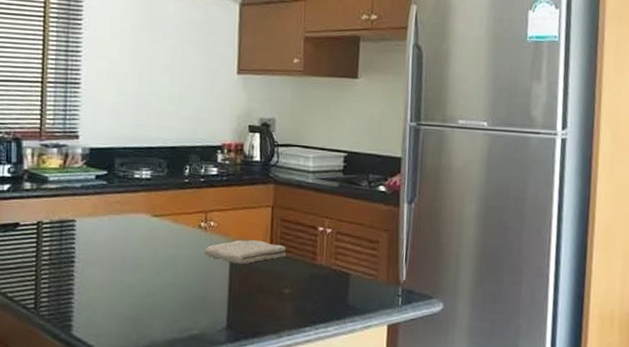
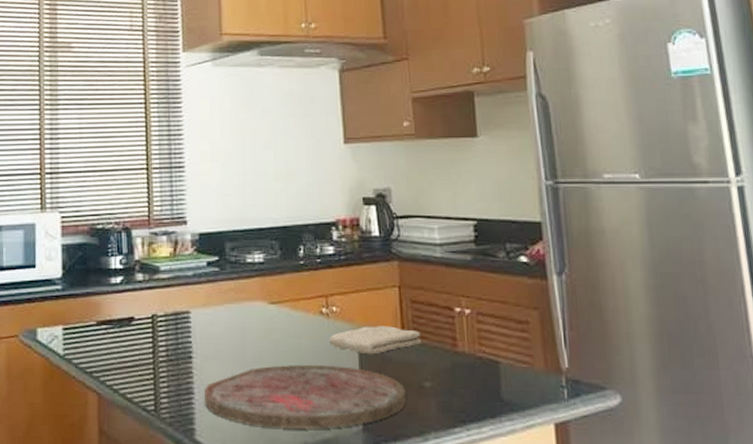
cutting board: none [83,271,268,327] -> present [205,365,406,429]

